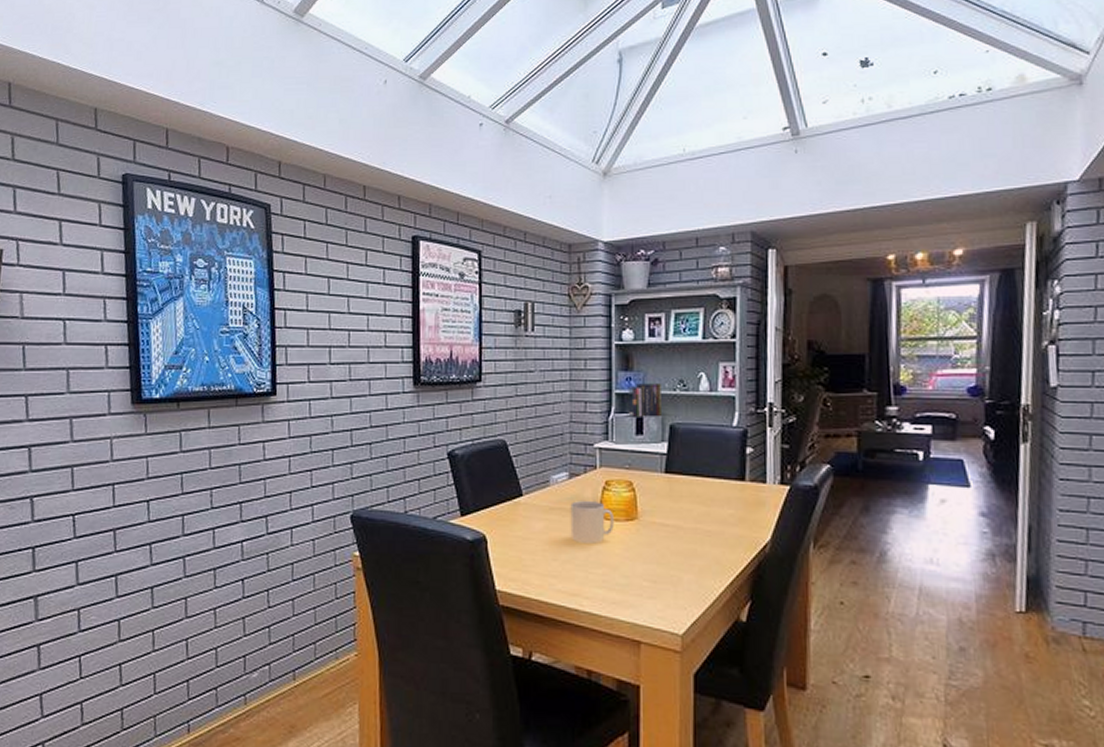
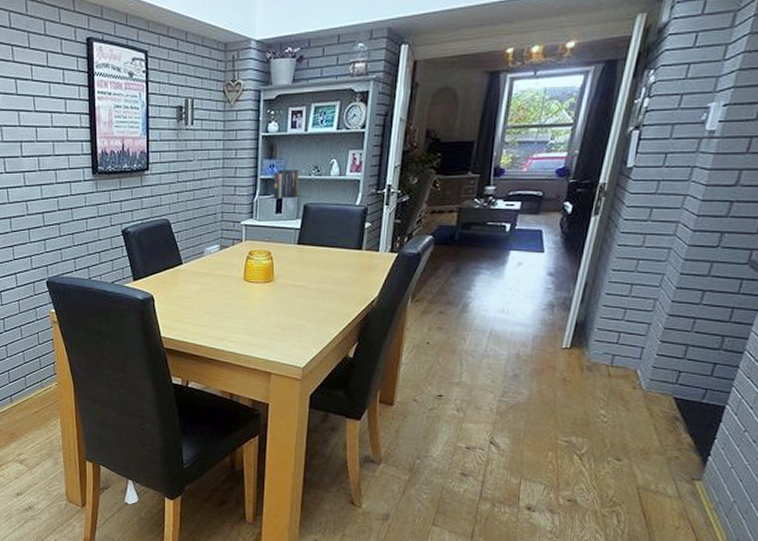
mug: present [570,501,614,545] -> none [220,268,255,302]

